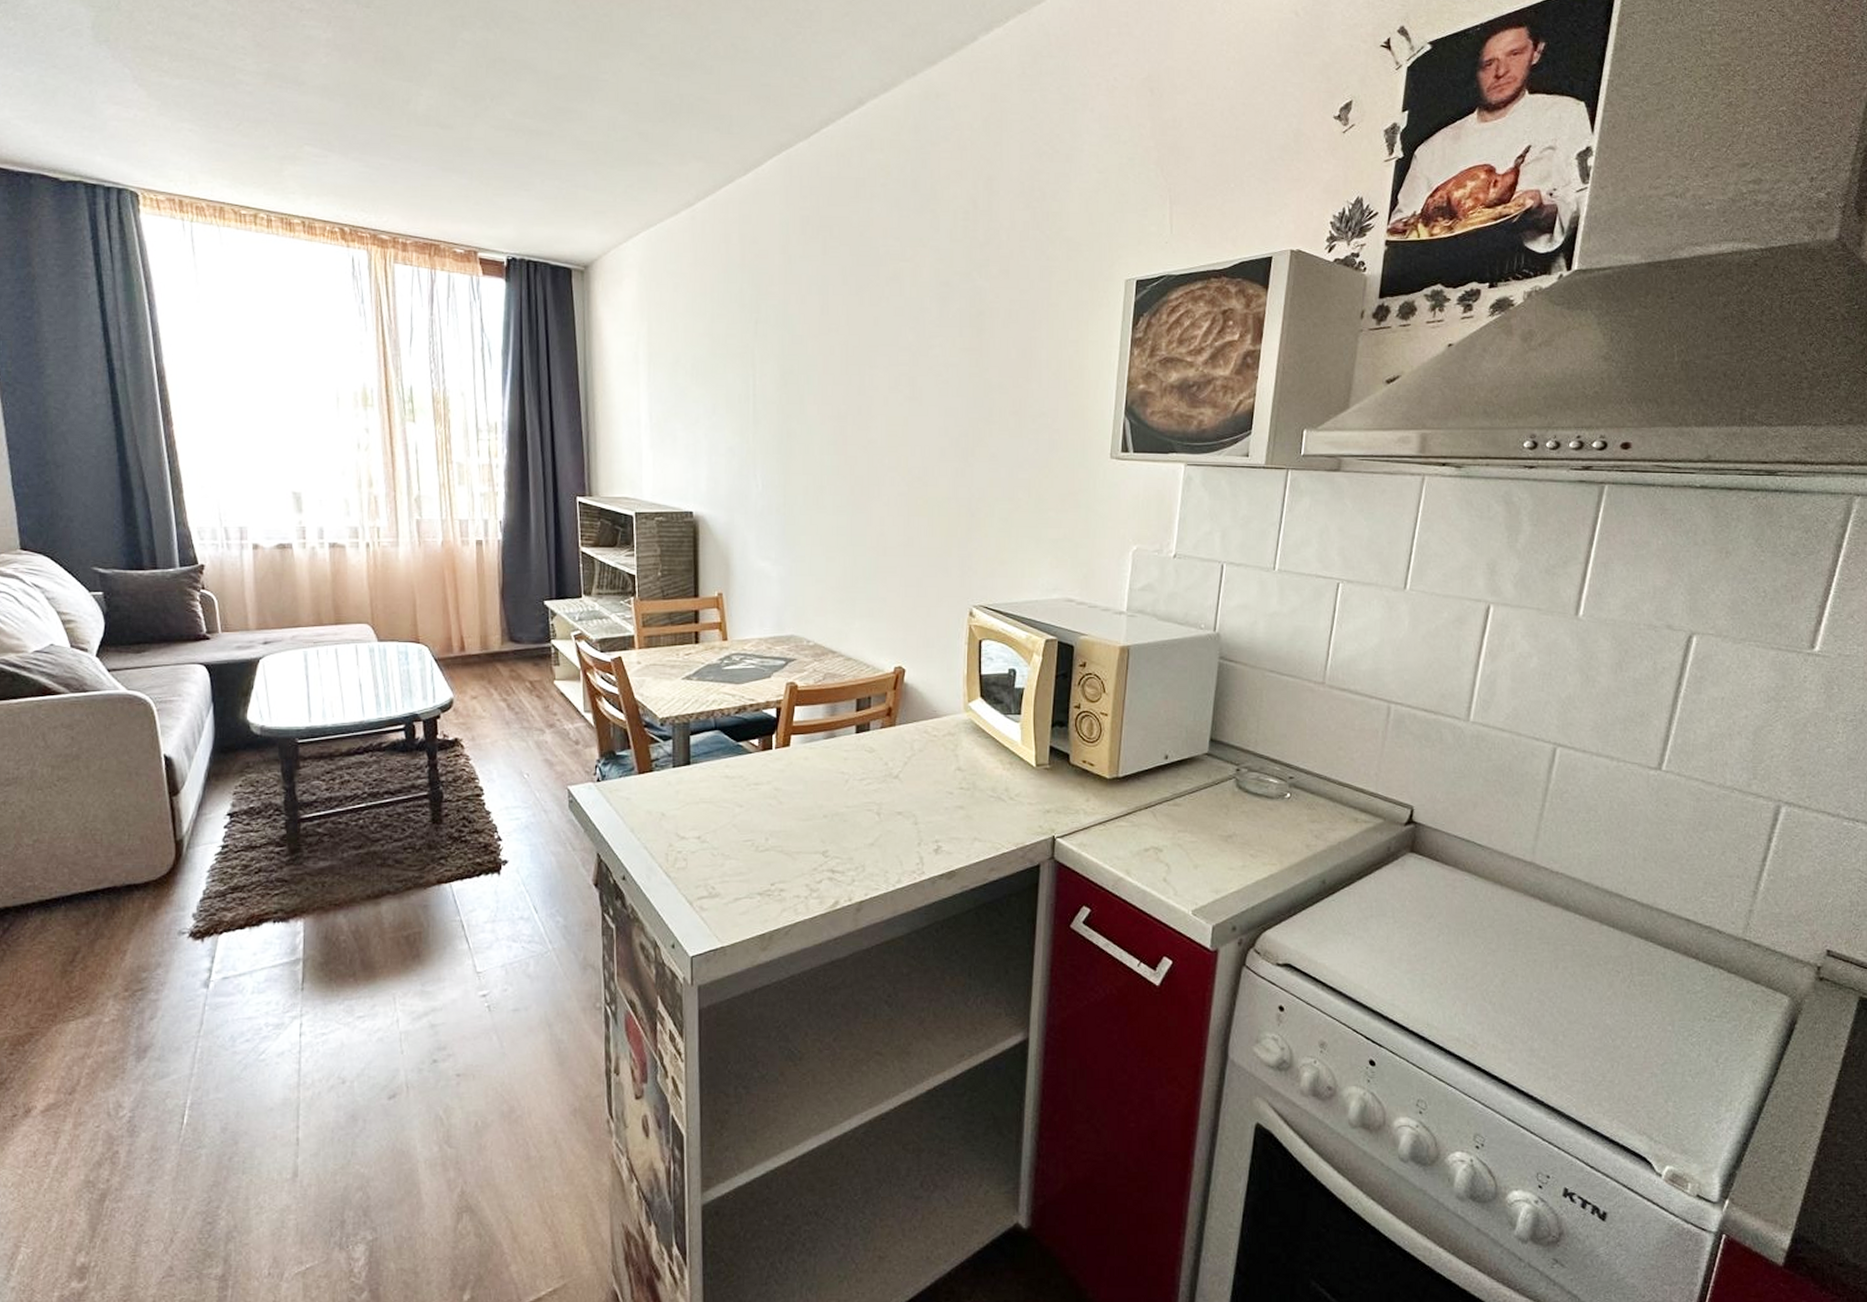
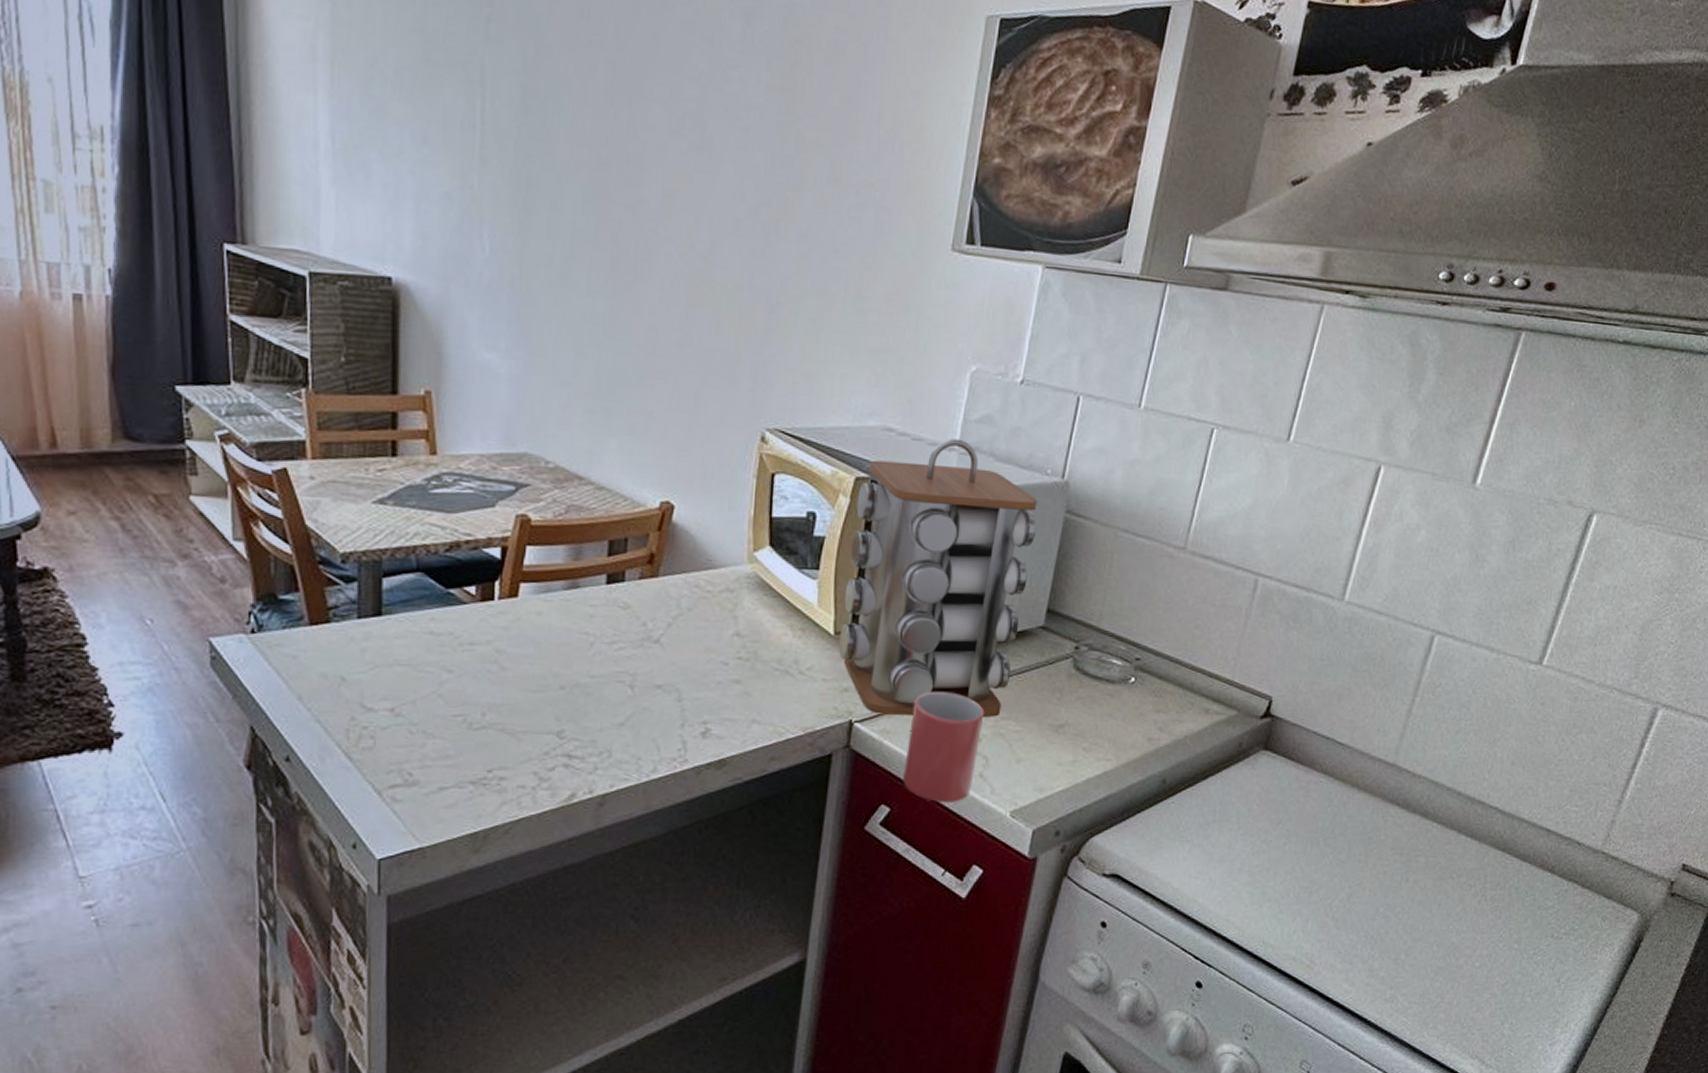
spice rack: none [1040,604,1195,831] -> present [838,438,1038,717]
mug: none [1099,810,1164,905] -> present [902,691,985,804]

